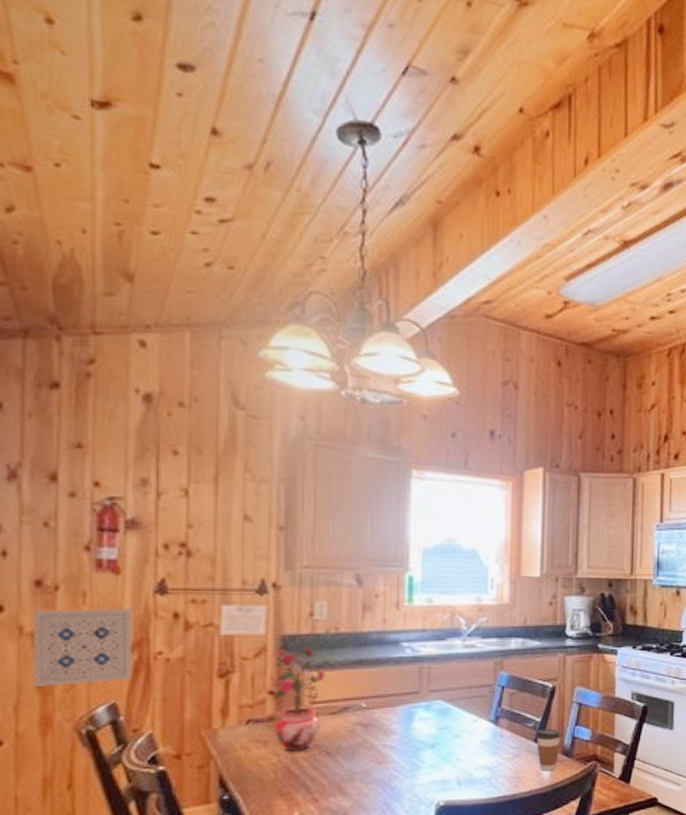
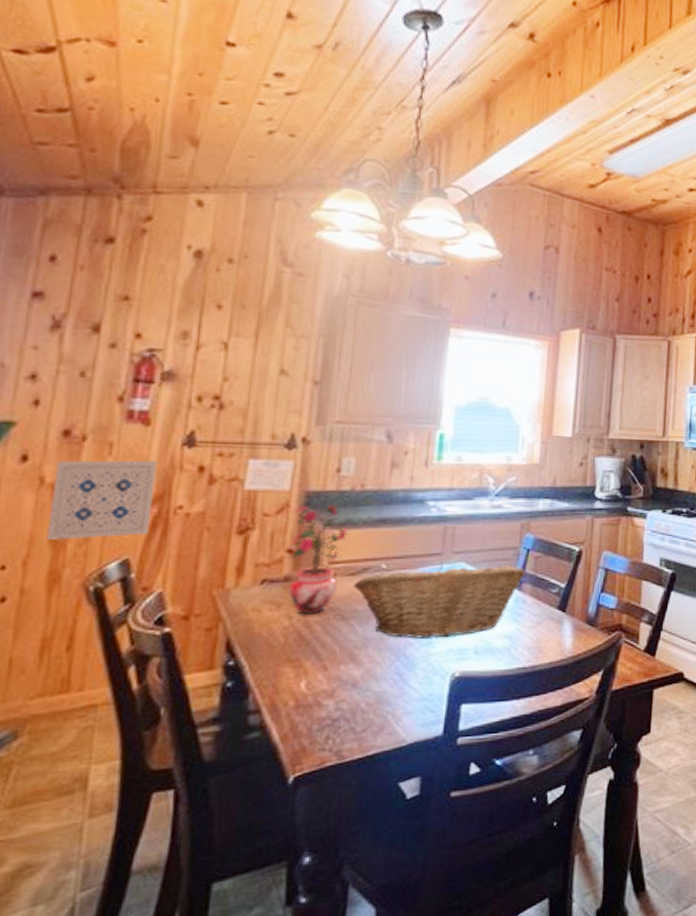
fruit basket: none [336,700,502,772] -> present [354,561,526,639]
coffee cup: present [536,728,561,772] -> none [559,595,585,641]

